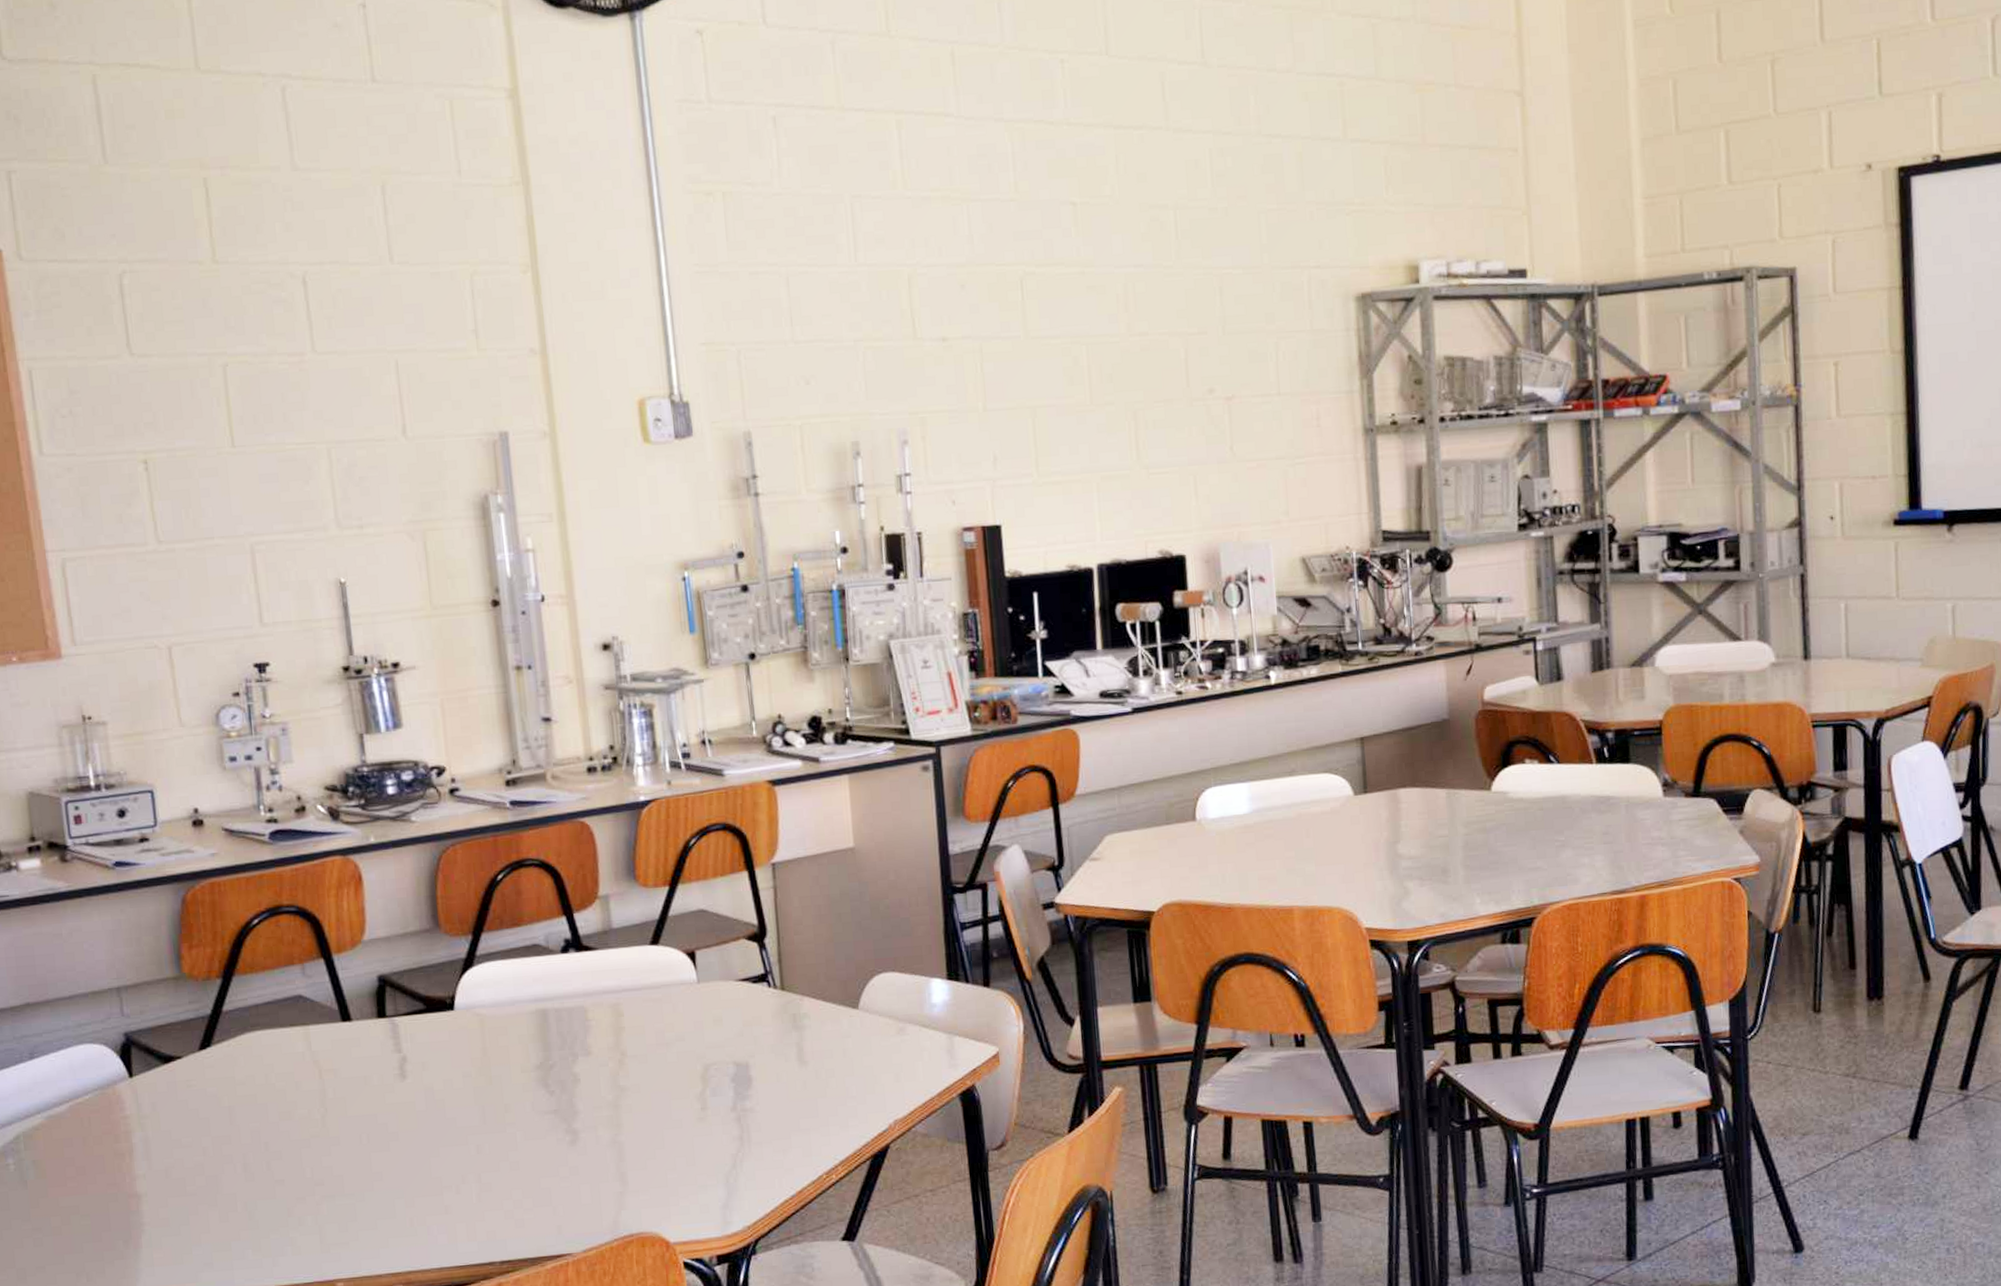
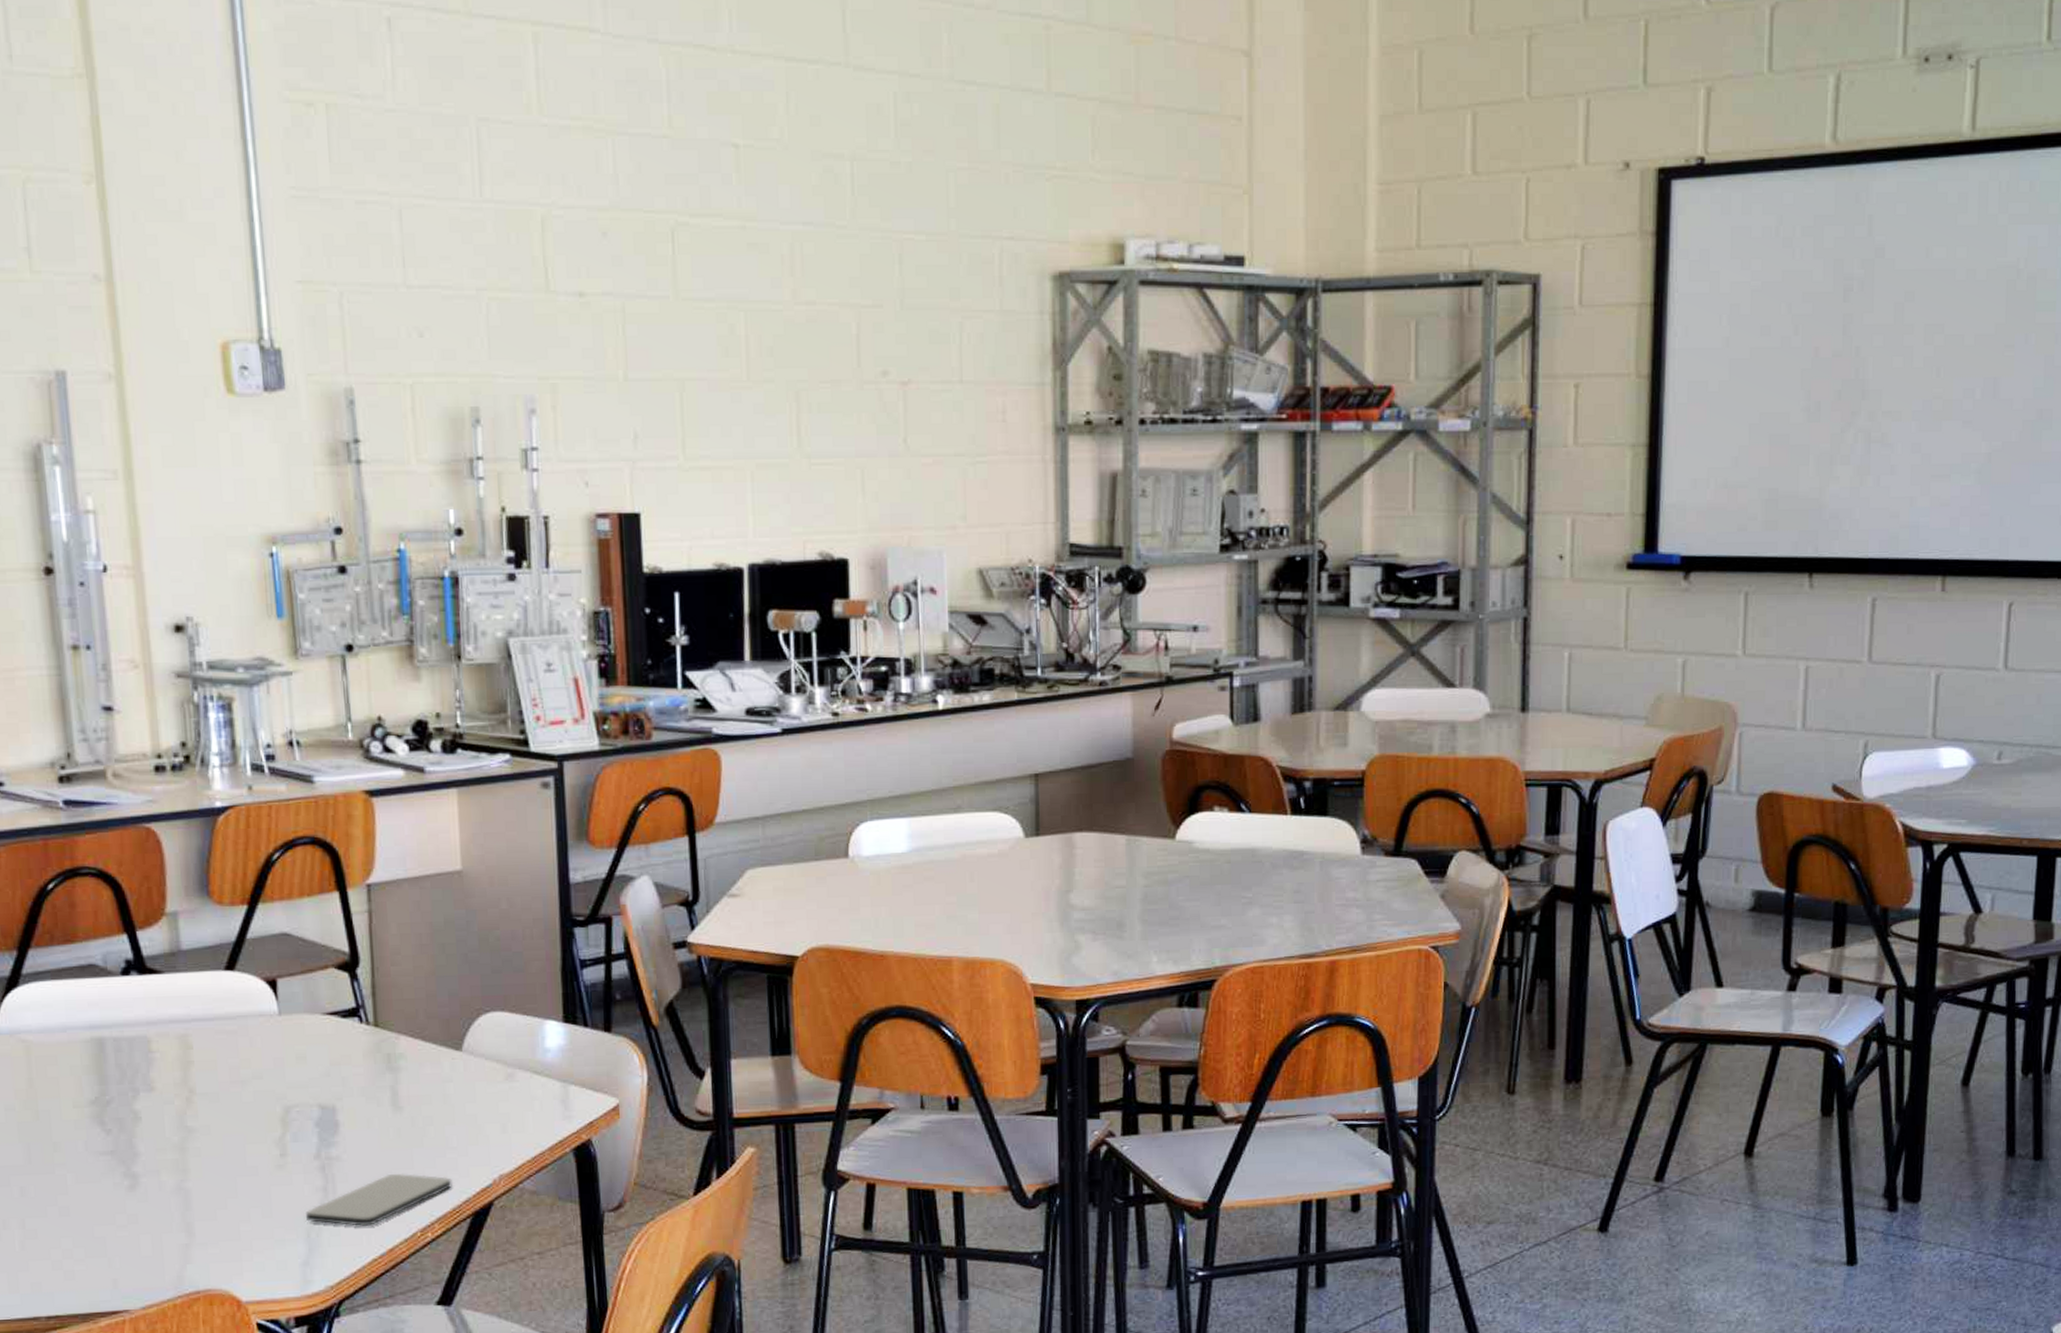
smartphone: none [725,1122,853,1171] -> present [306,1174,452,1226]

